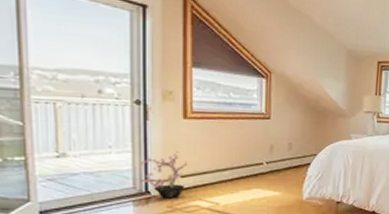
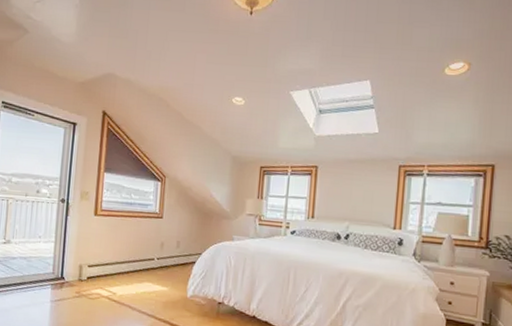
potted plant: present [138,151,188,199] -> none [56,244,95,285]

